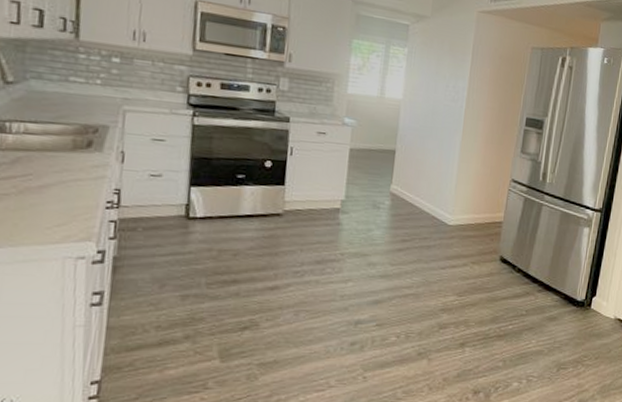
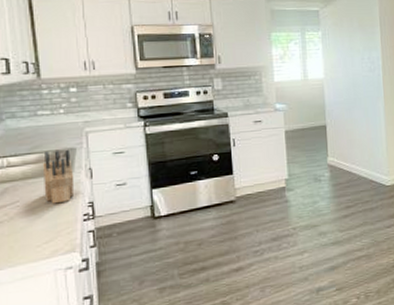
knife block: none [63,124,103,185] -> present [43,150,75,204]

